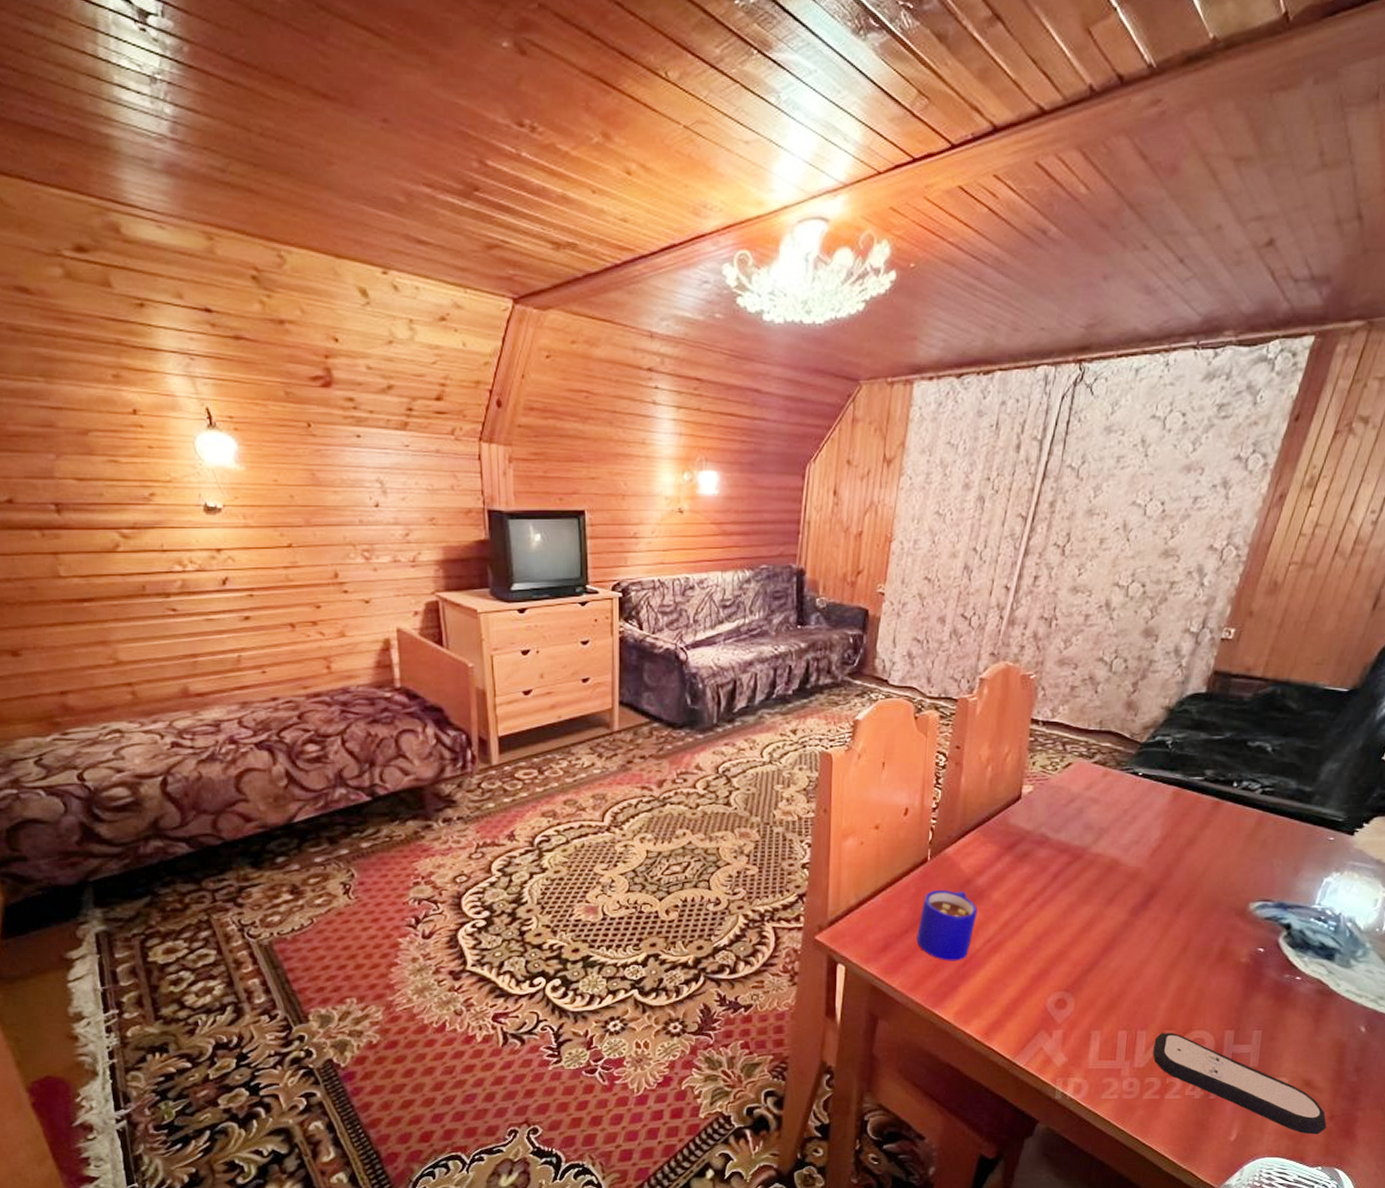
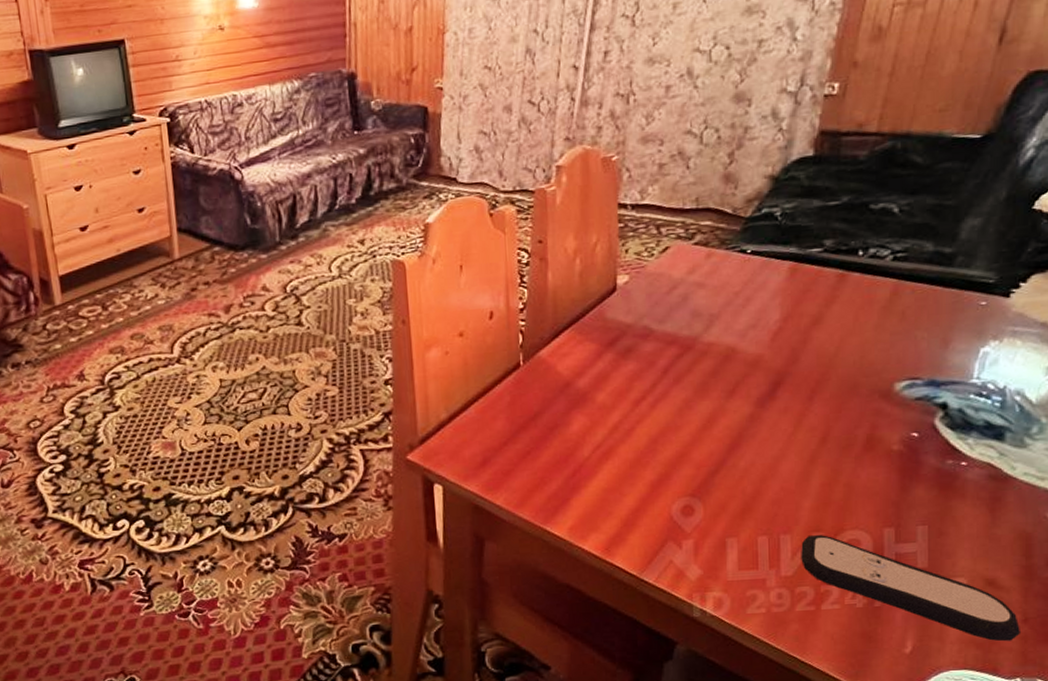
mug: present [916,889,978,961] -> none [517,395,582,473]

